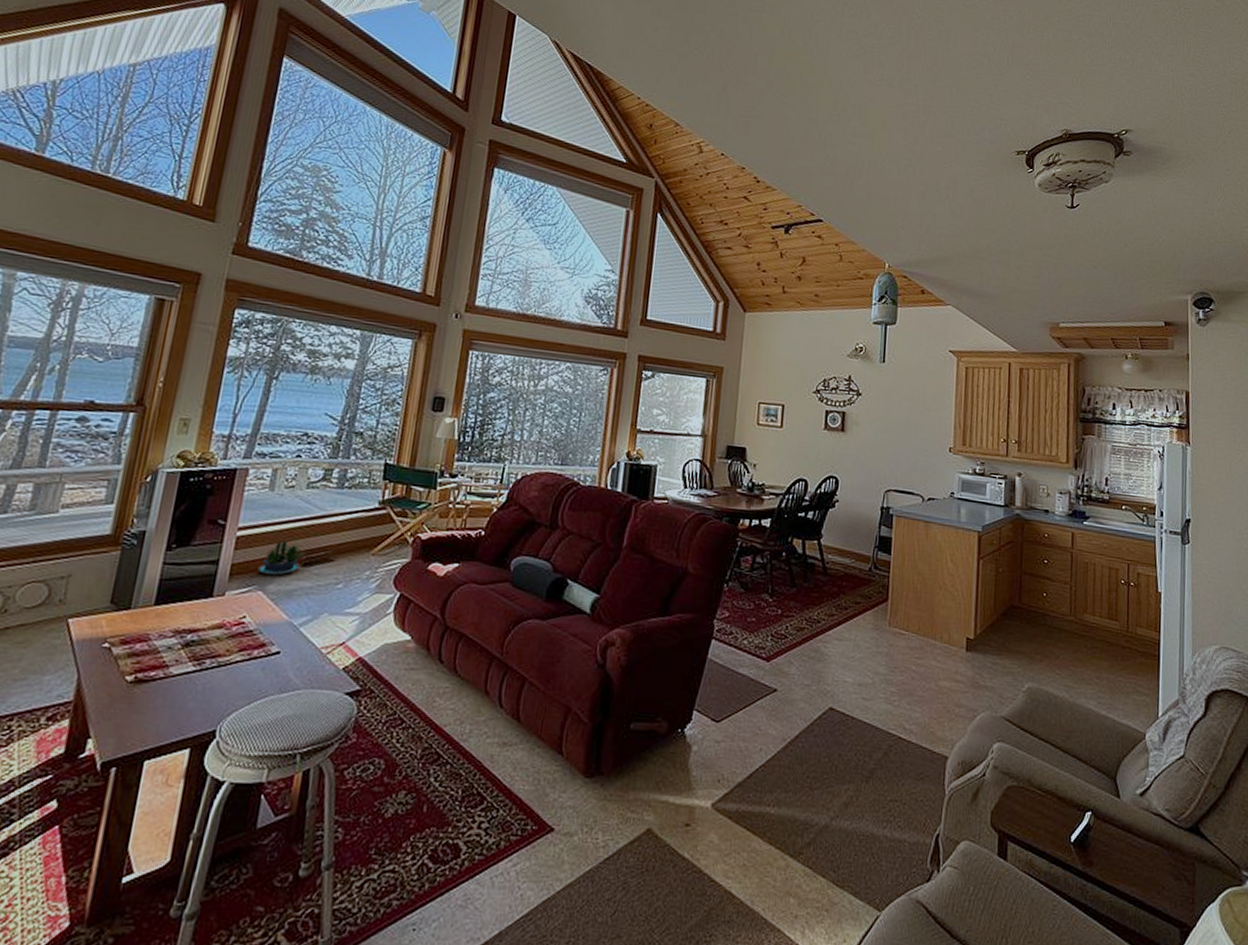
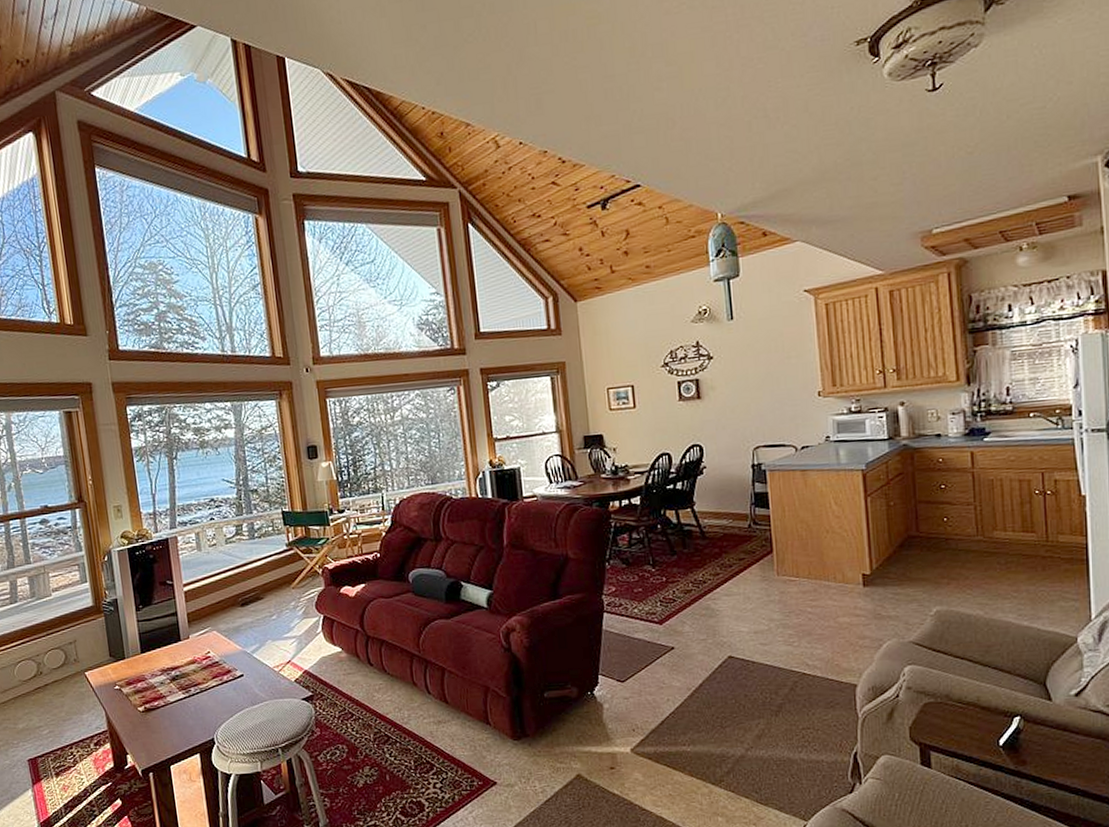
potted plant: present [258,540,306,576] -> none [208,589,240,618]

